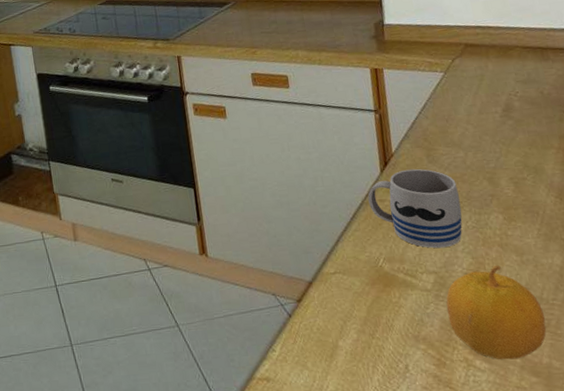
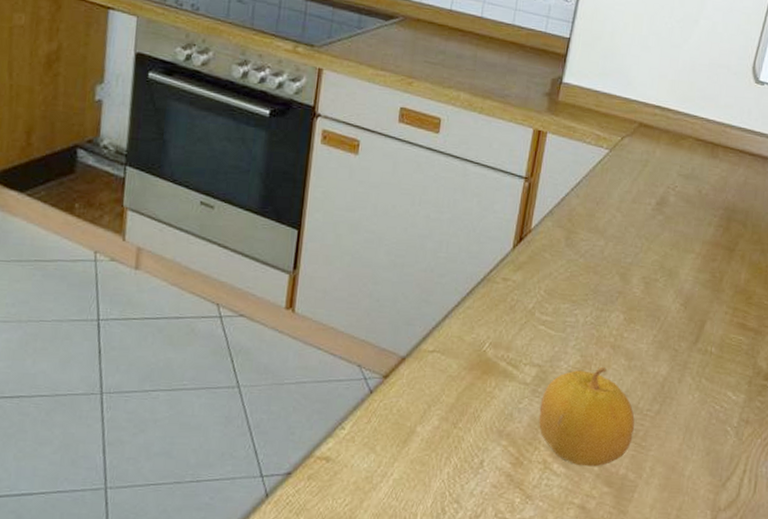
mug: present [367,169,463,249] -> none [490,249,588,341]

